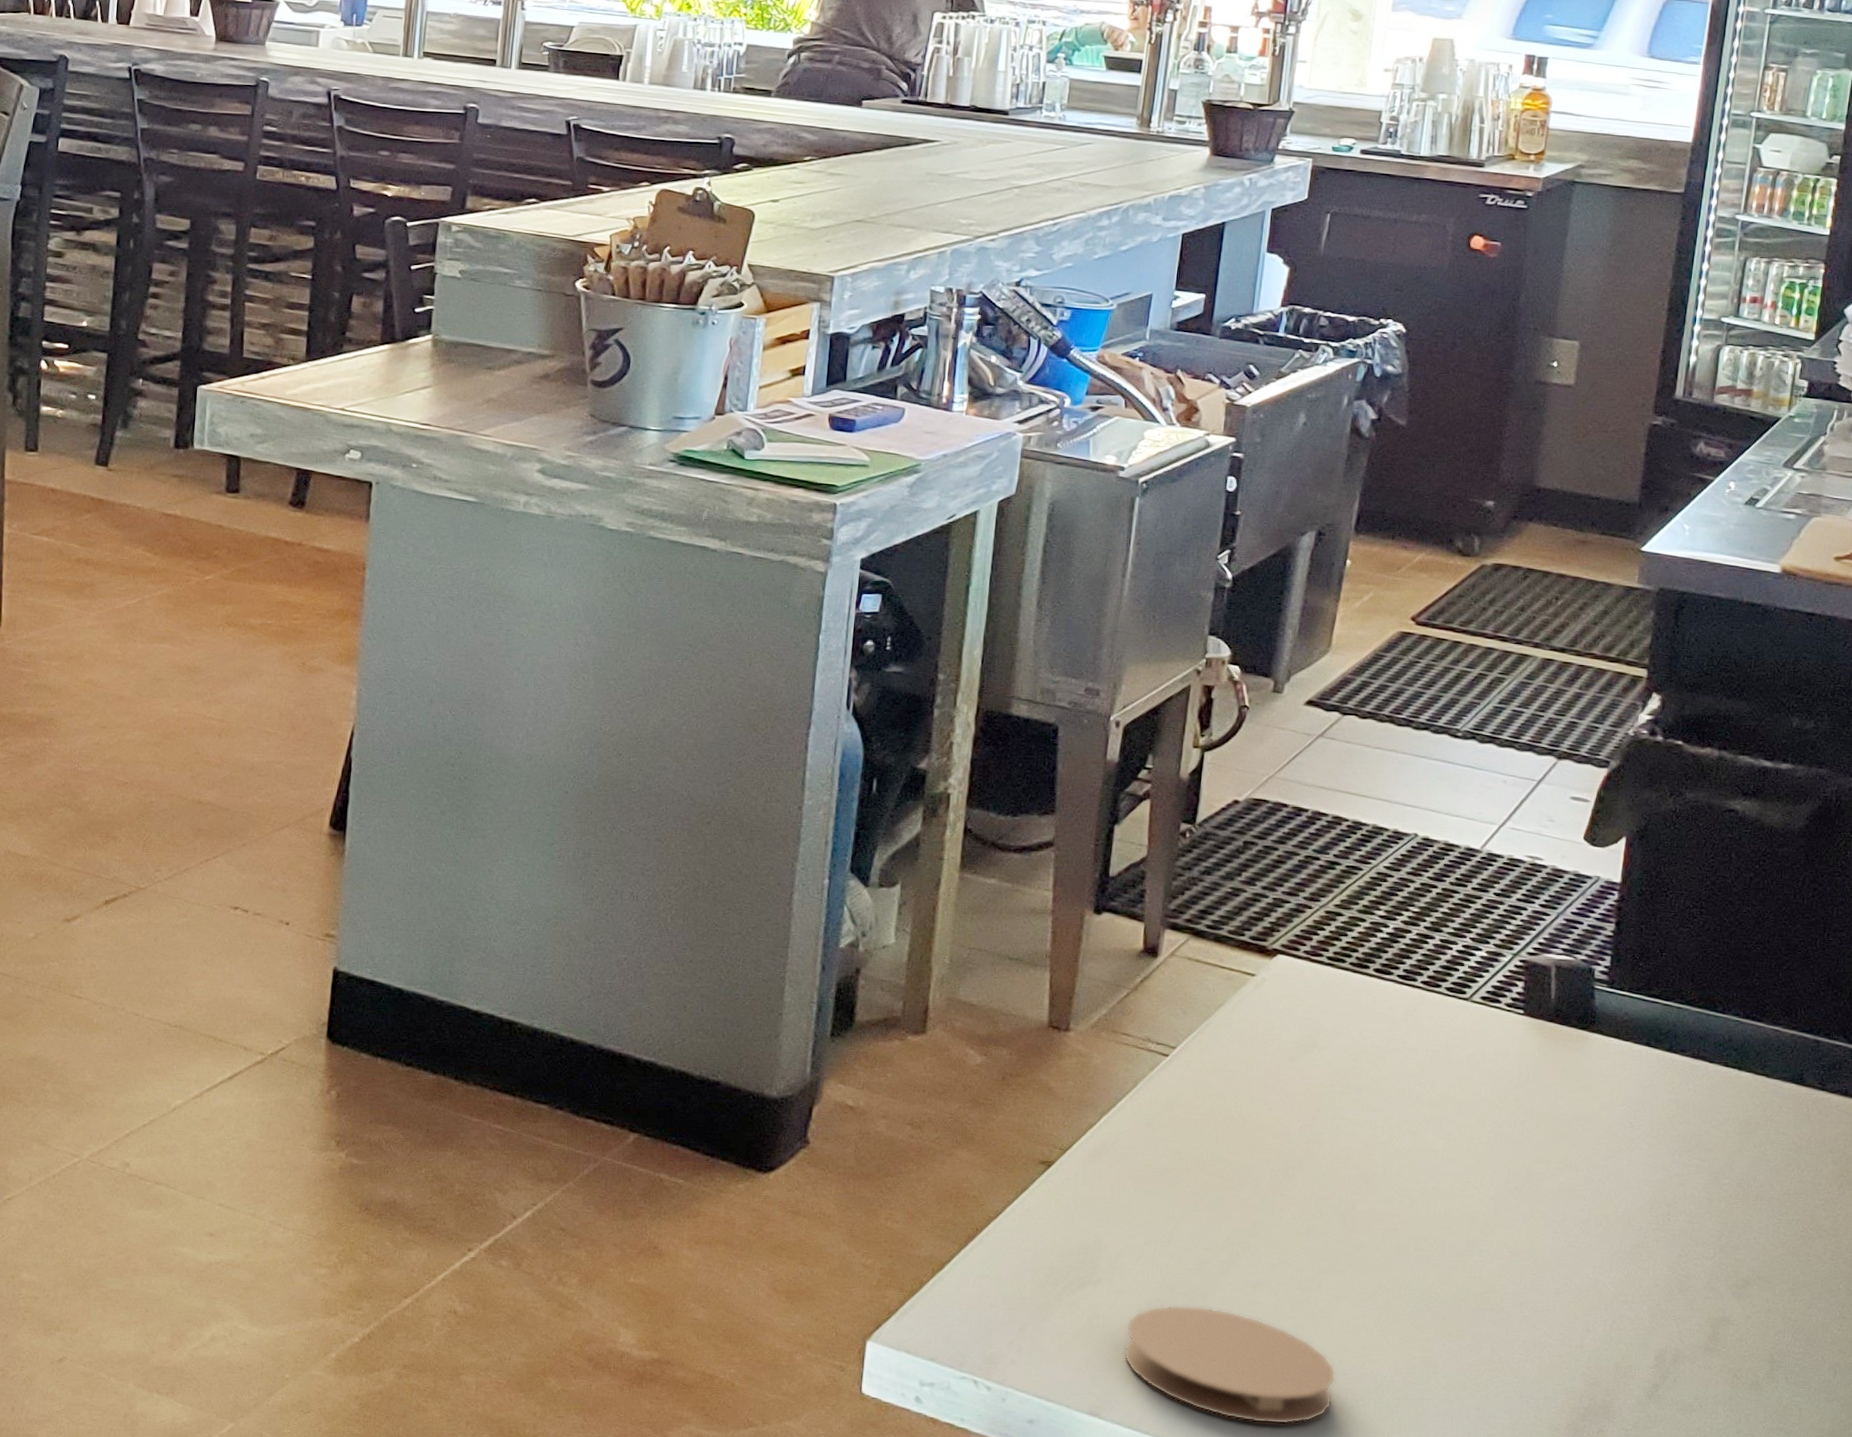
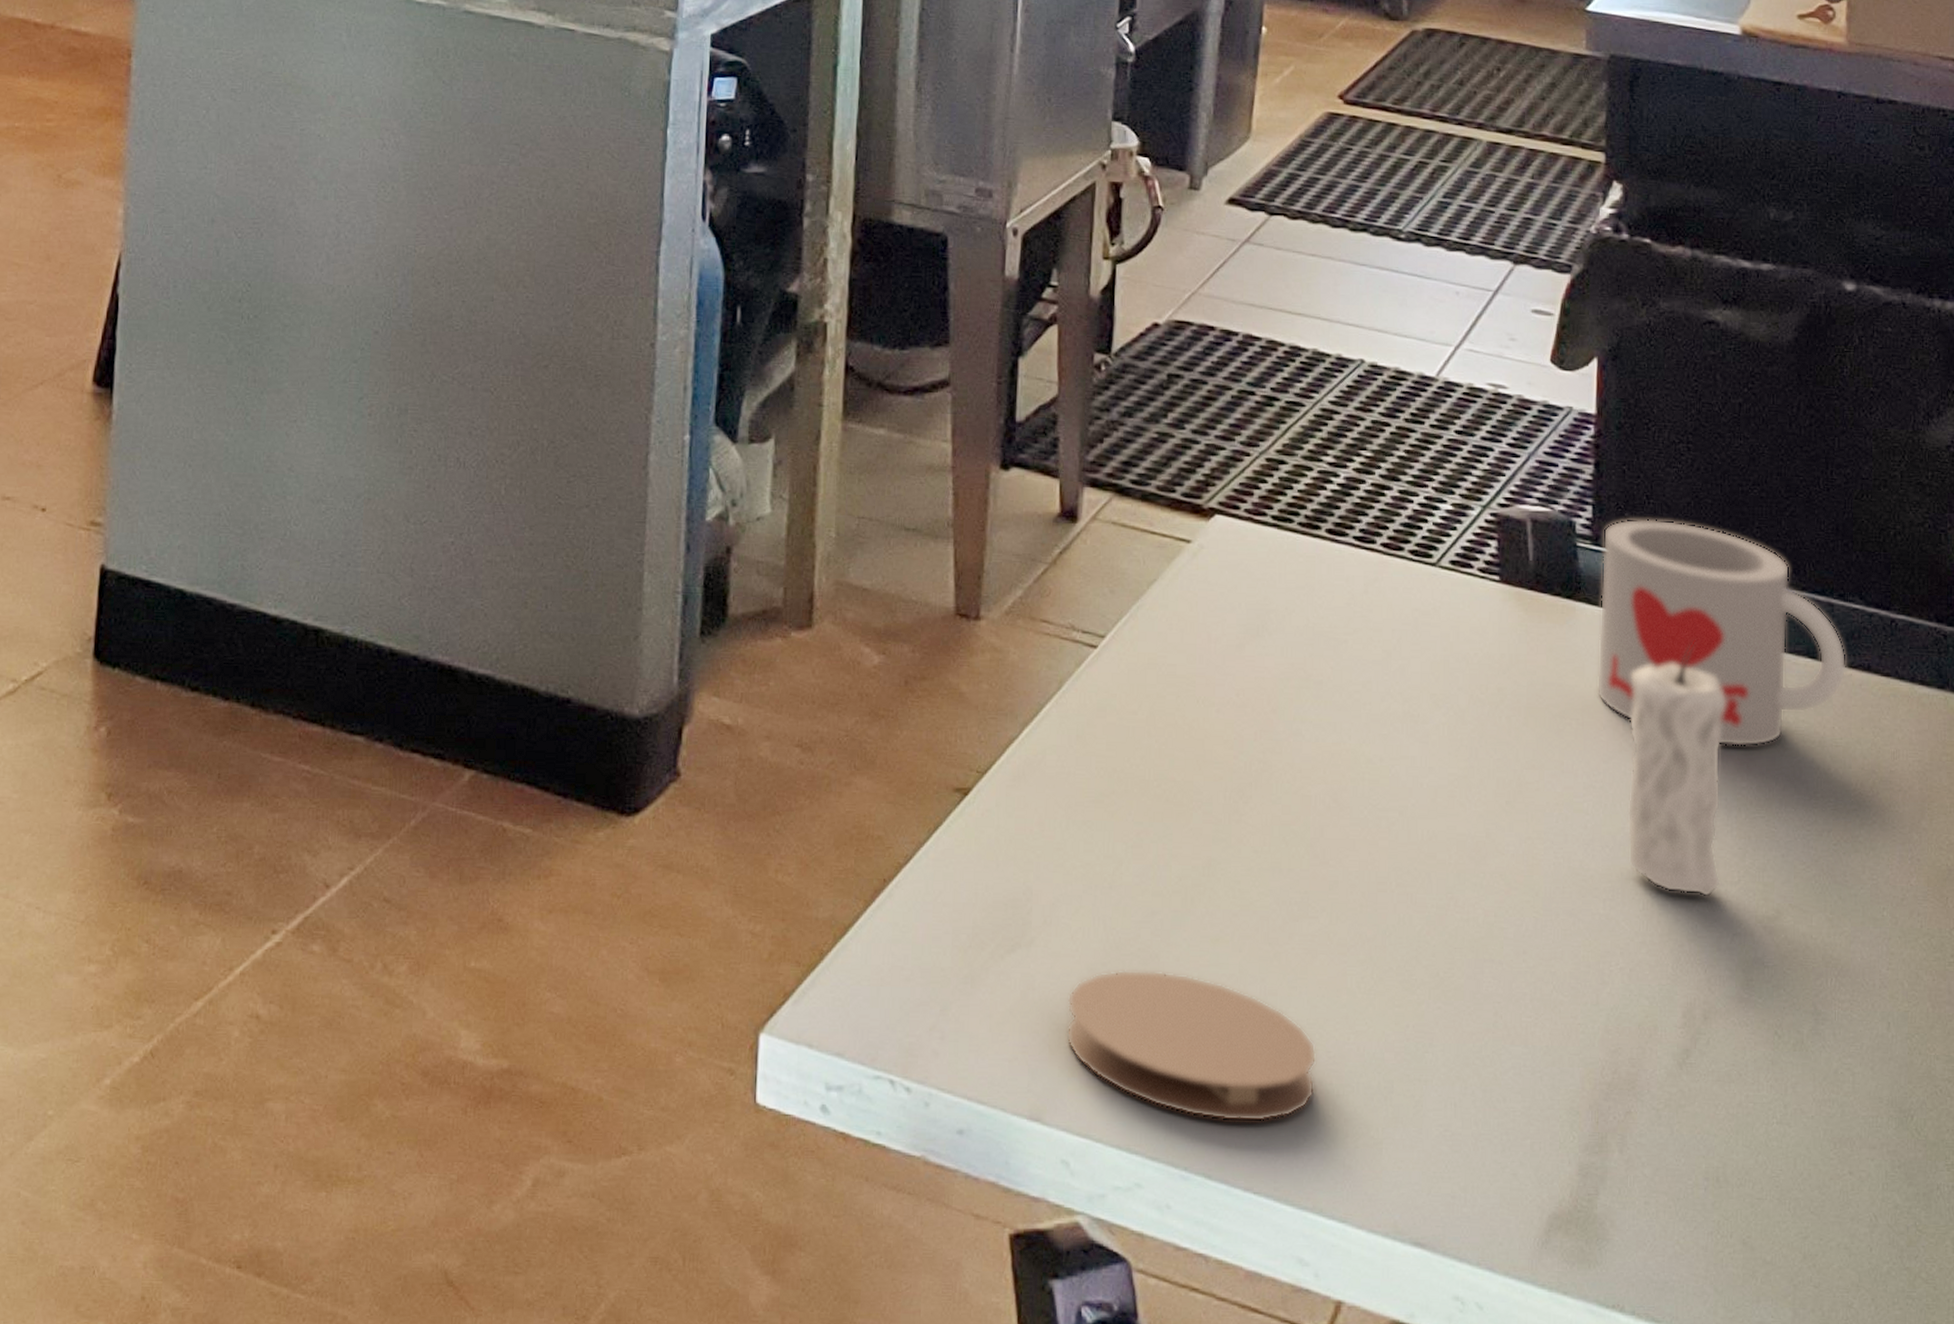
mug: none [1601,967,1827,1152] -> present [1596,519,1846,747]
candle: none [1618,1065,1717,1268] -> present [1627,639,1727,897]

